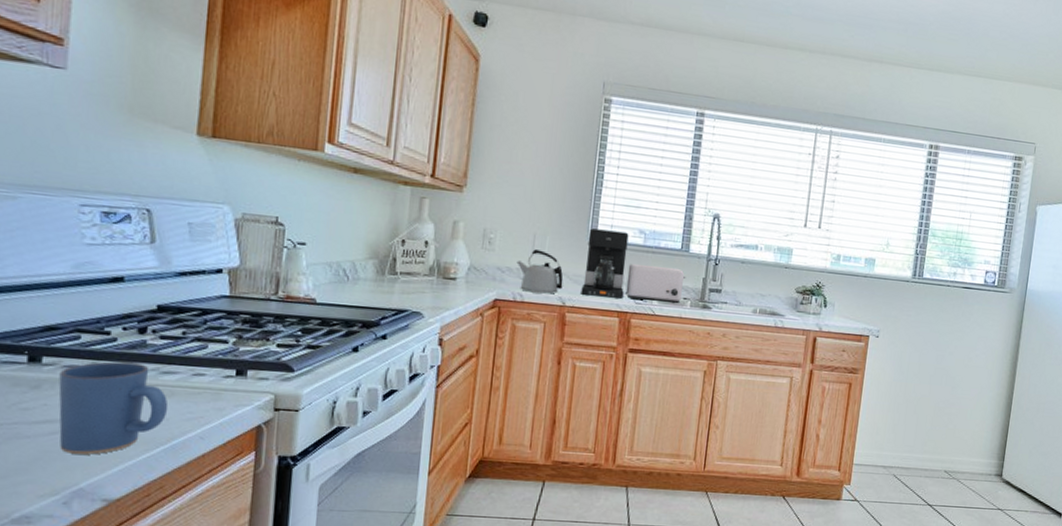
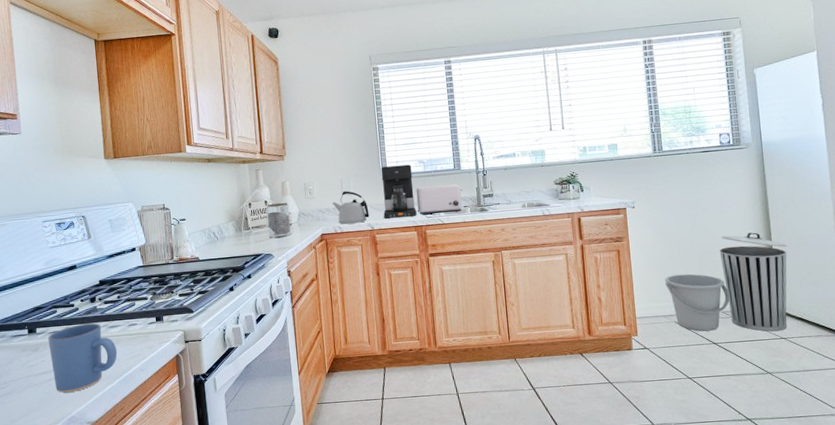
jar: none [421,246,457,294] -> present [267,202,291,238]
bucket: none [892,421,957,491] -> present [665,274,730,332]
trash can: none [952,387,1027,501] -> present [719,232,788,332]

